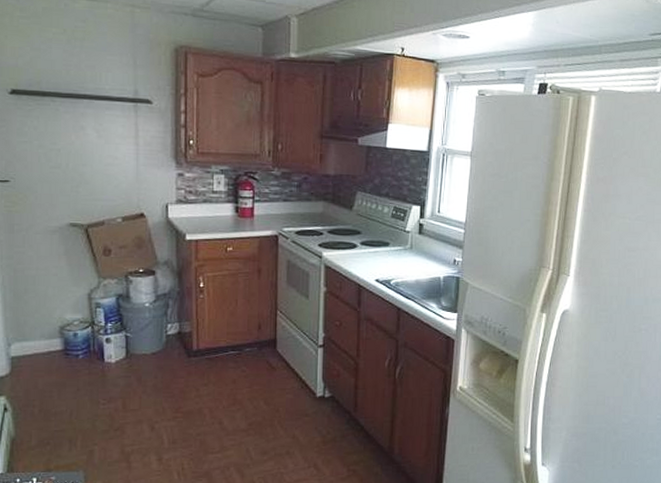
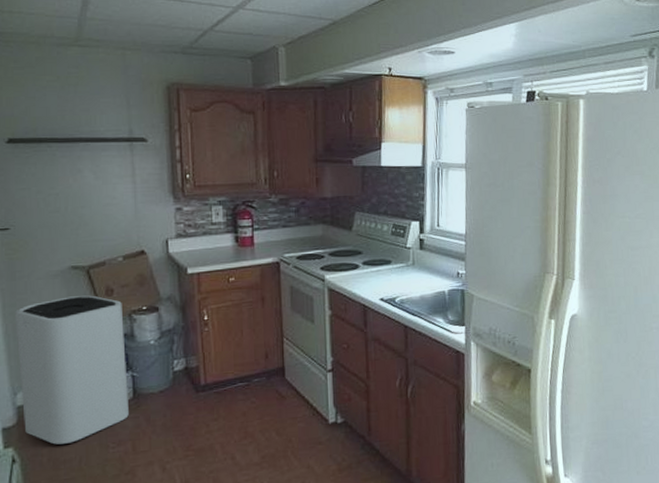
trash can: none [11,253,121,398] -> present [14,295,129,446]

